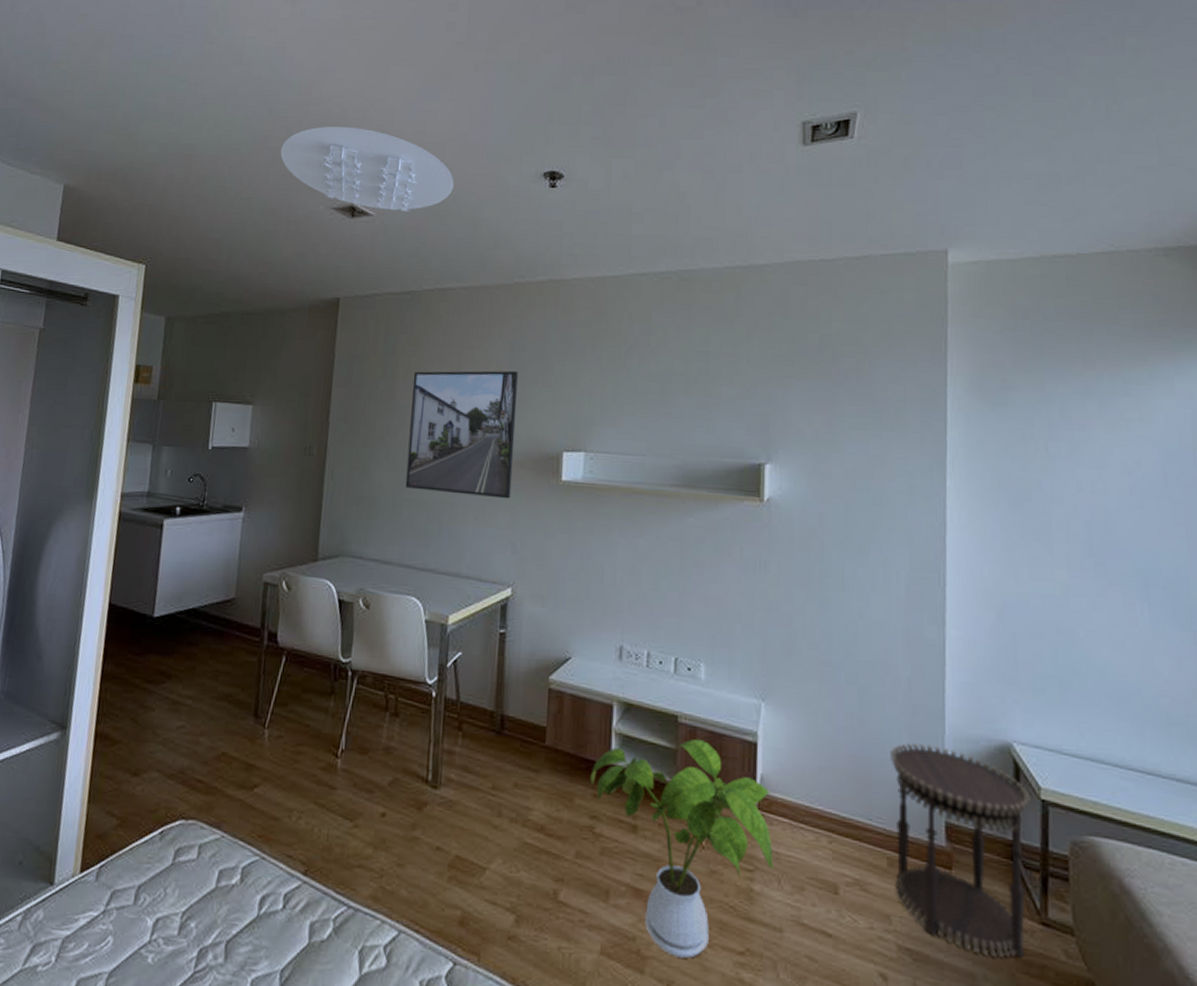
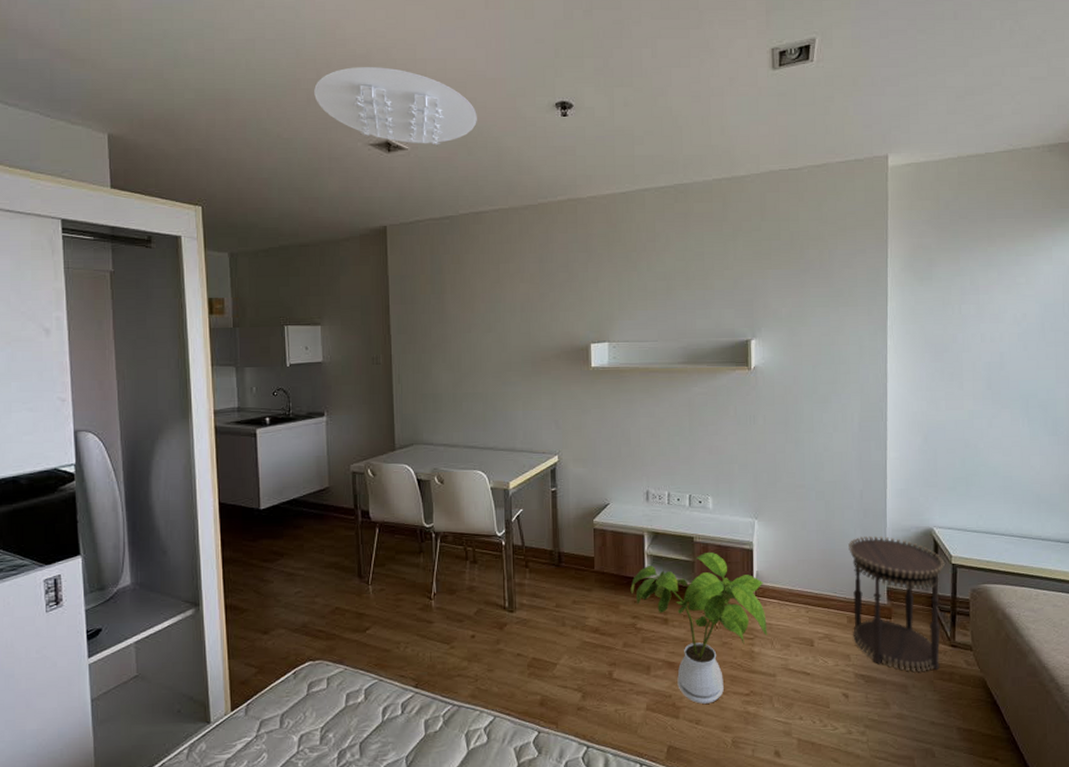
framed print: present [405,370,518,499] -> none [459,279,551,386]

